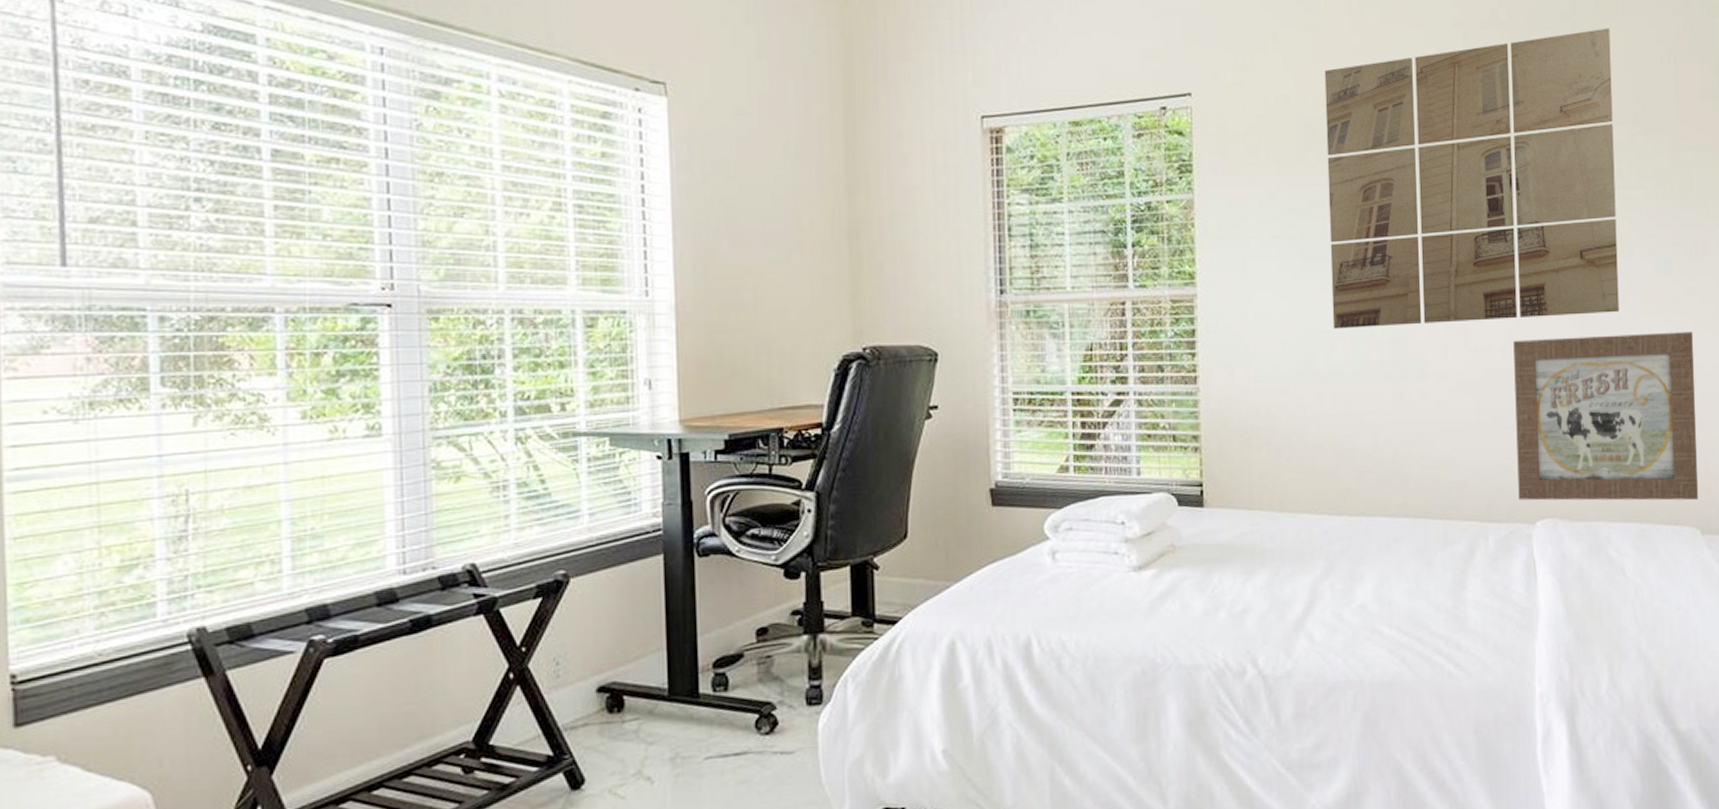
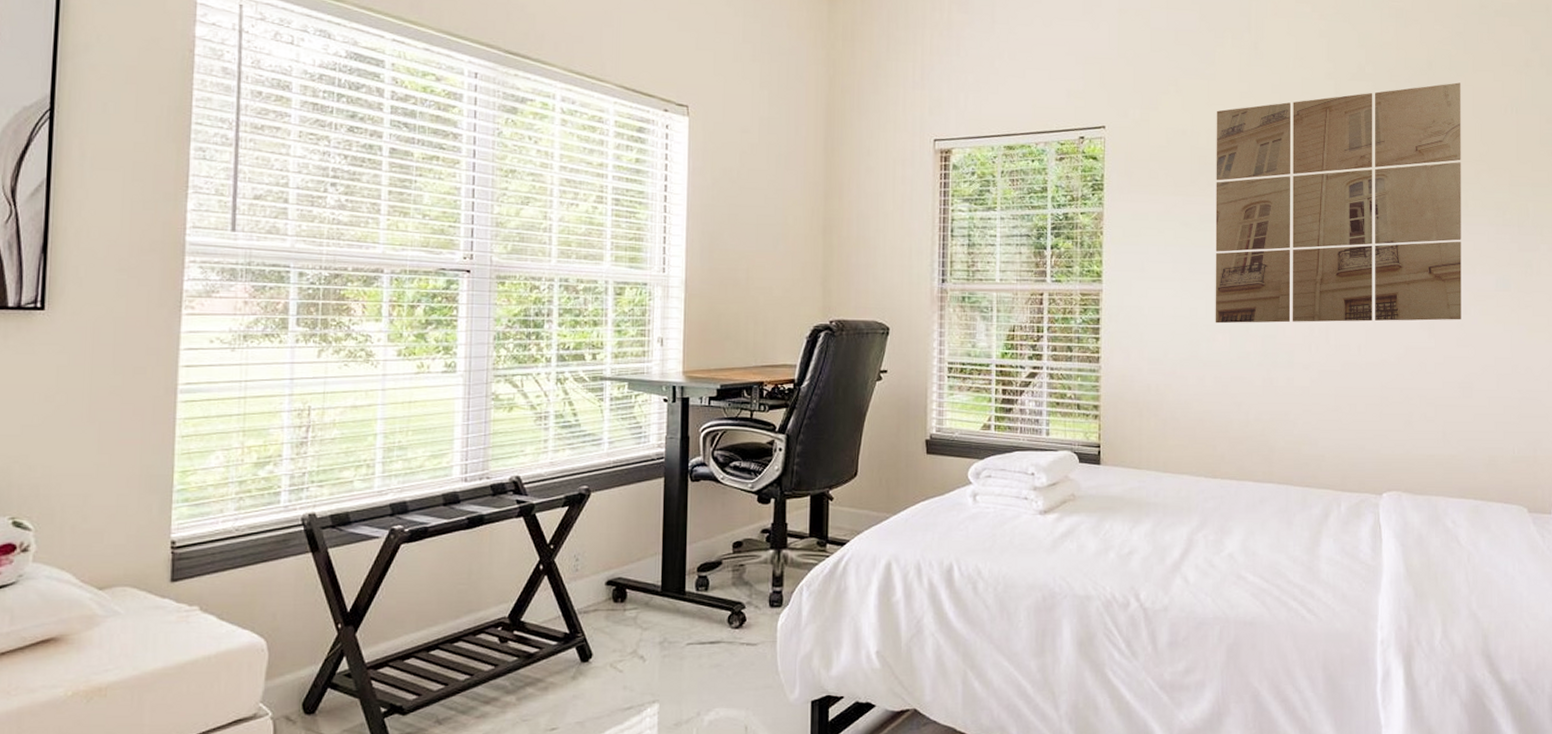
wall art: present [1513,332,1699,501] -> none [1368,338,1527,483]

